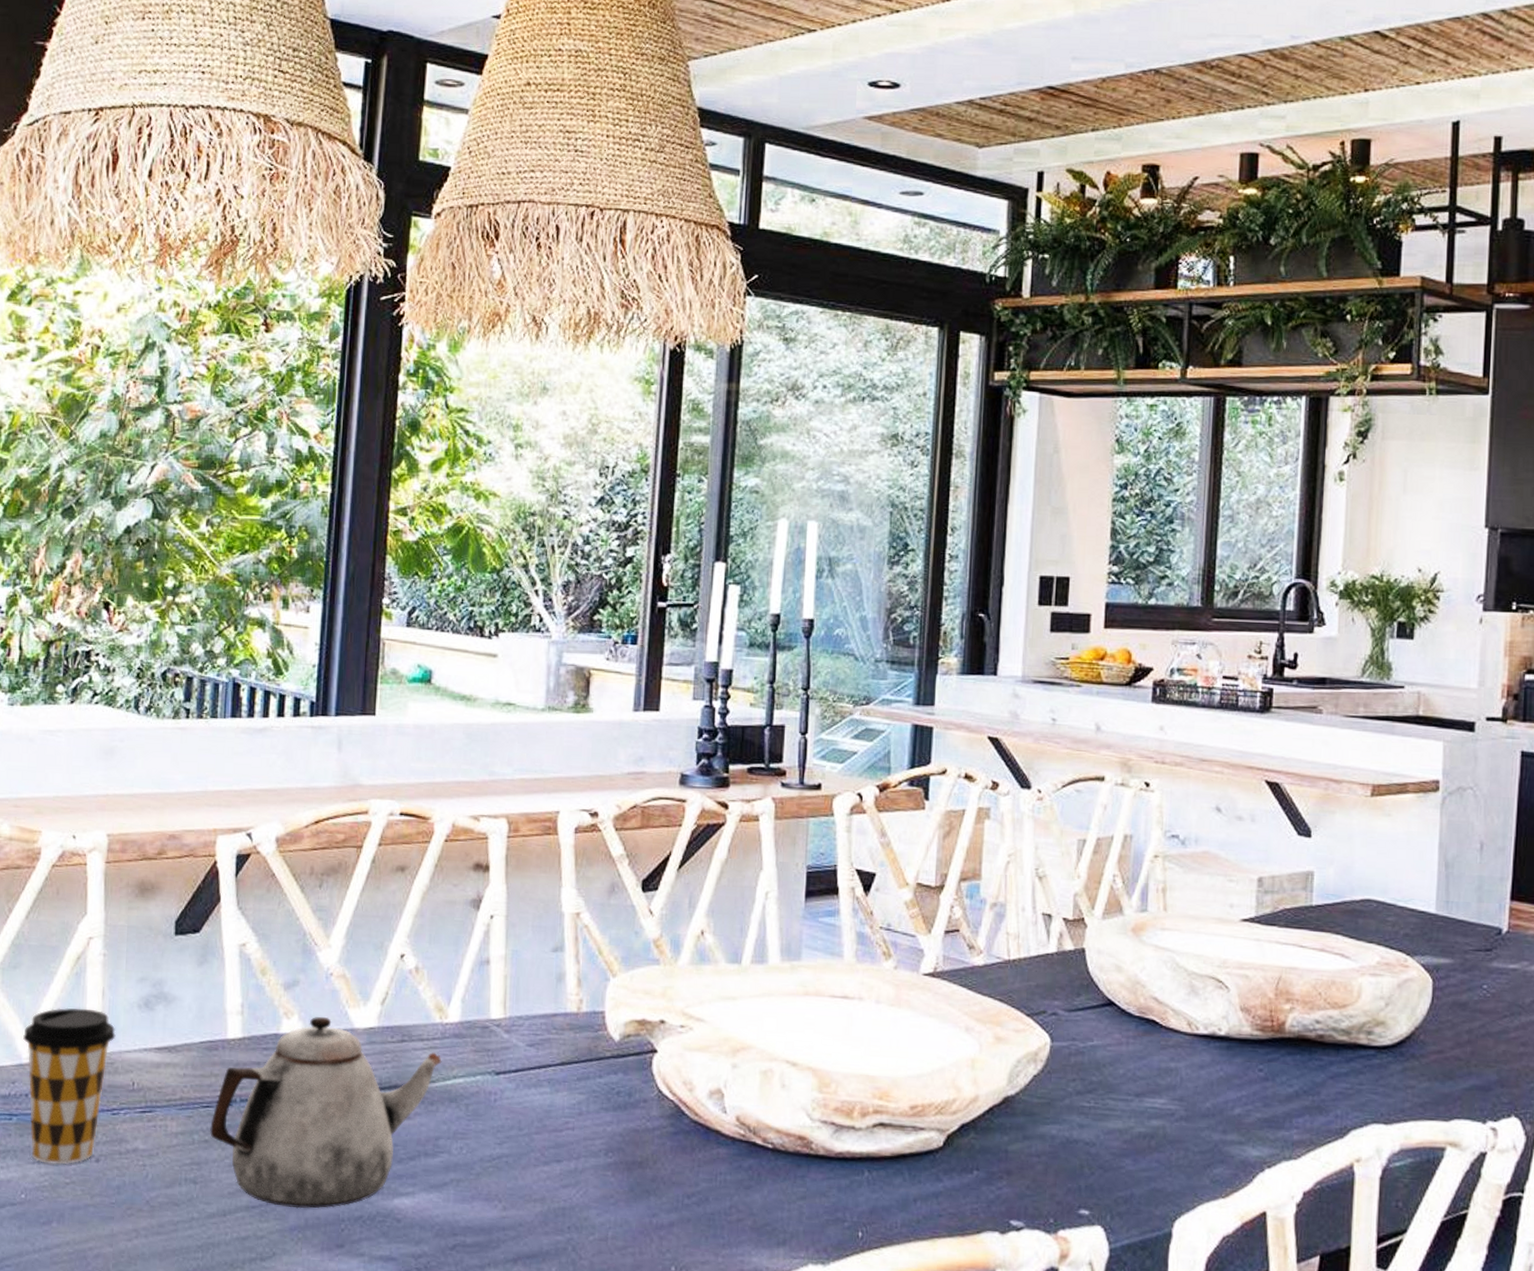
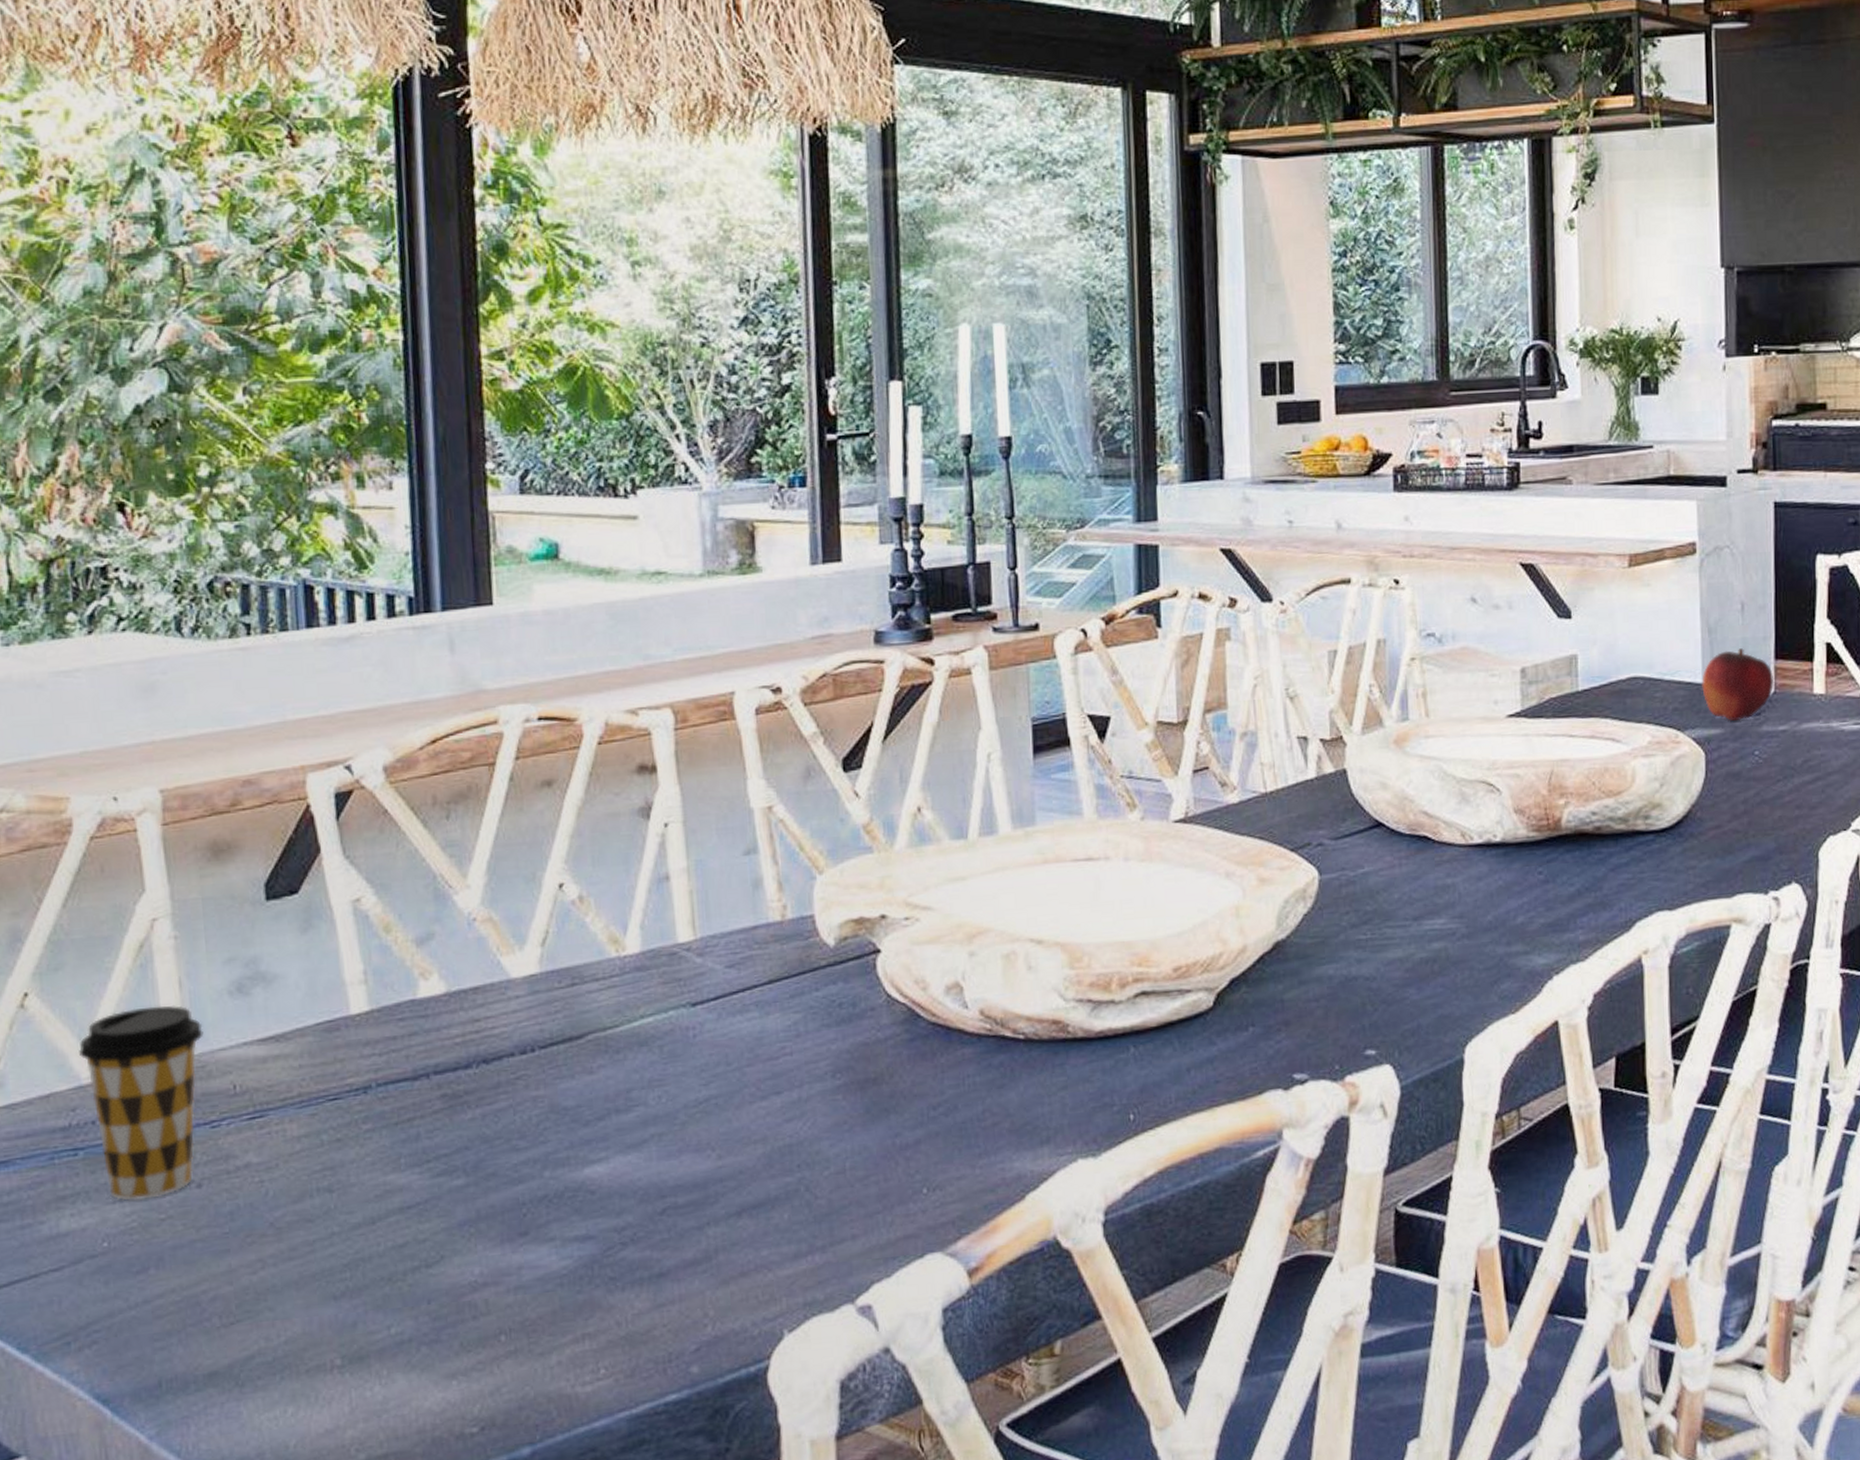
teapot: present [210,1016,442,1209] -> none [342,970,625,1200]
fruit: none [1434,885,1509,953] -> present [1702,648,1775,721]

